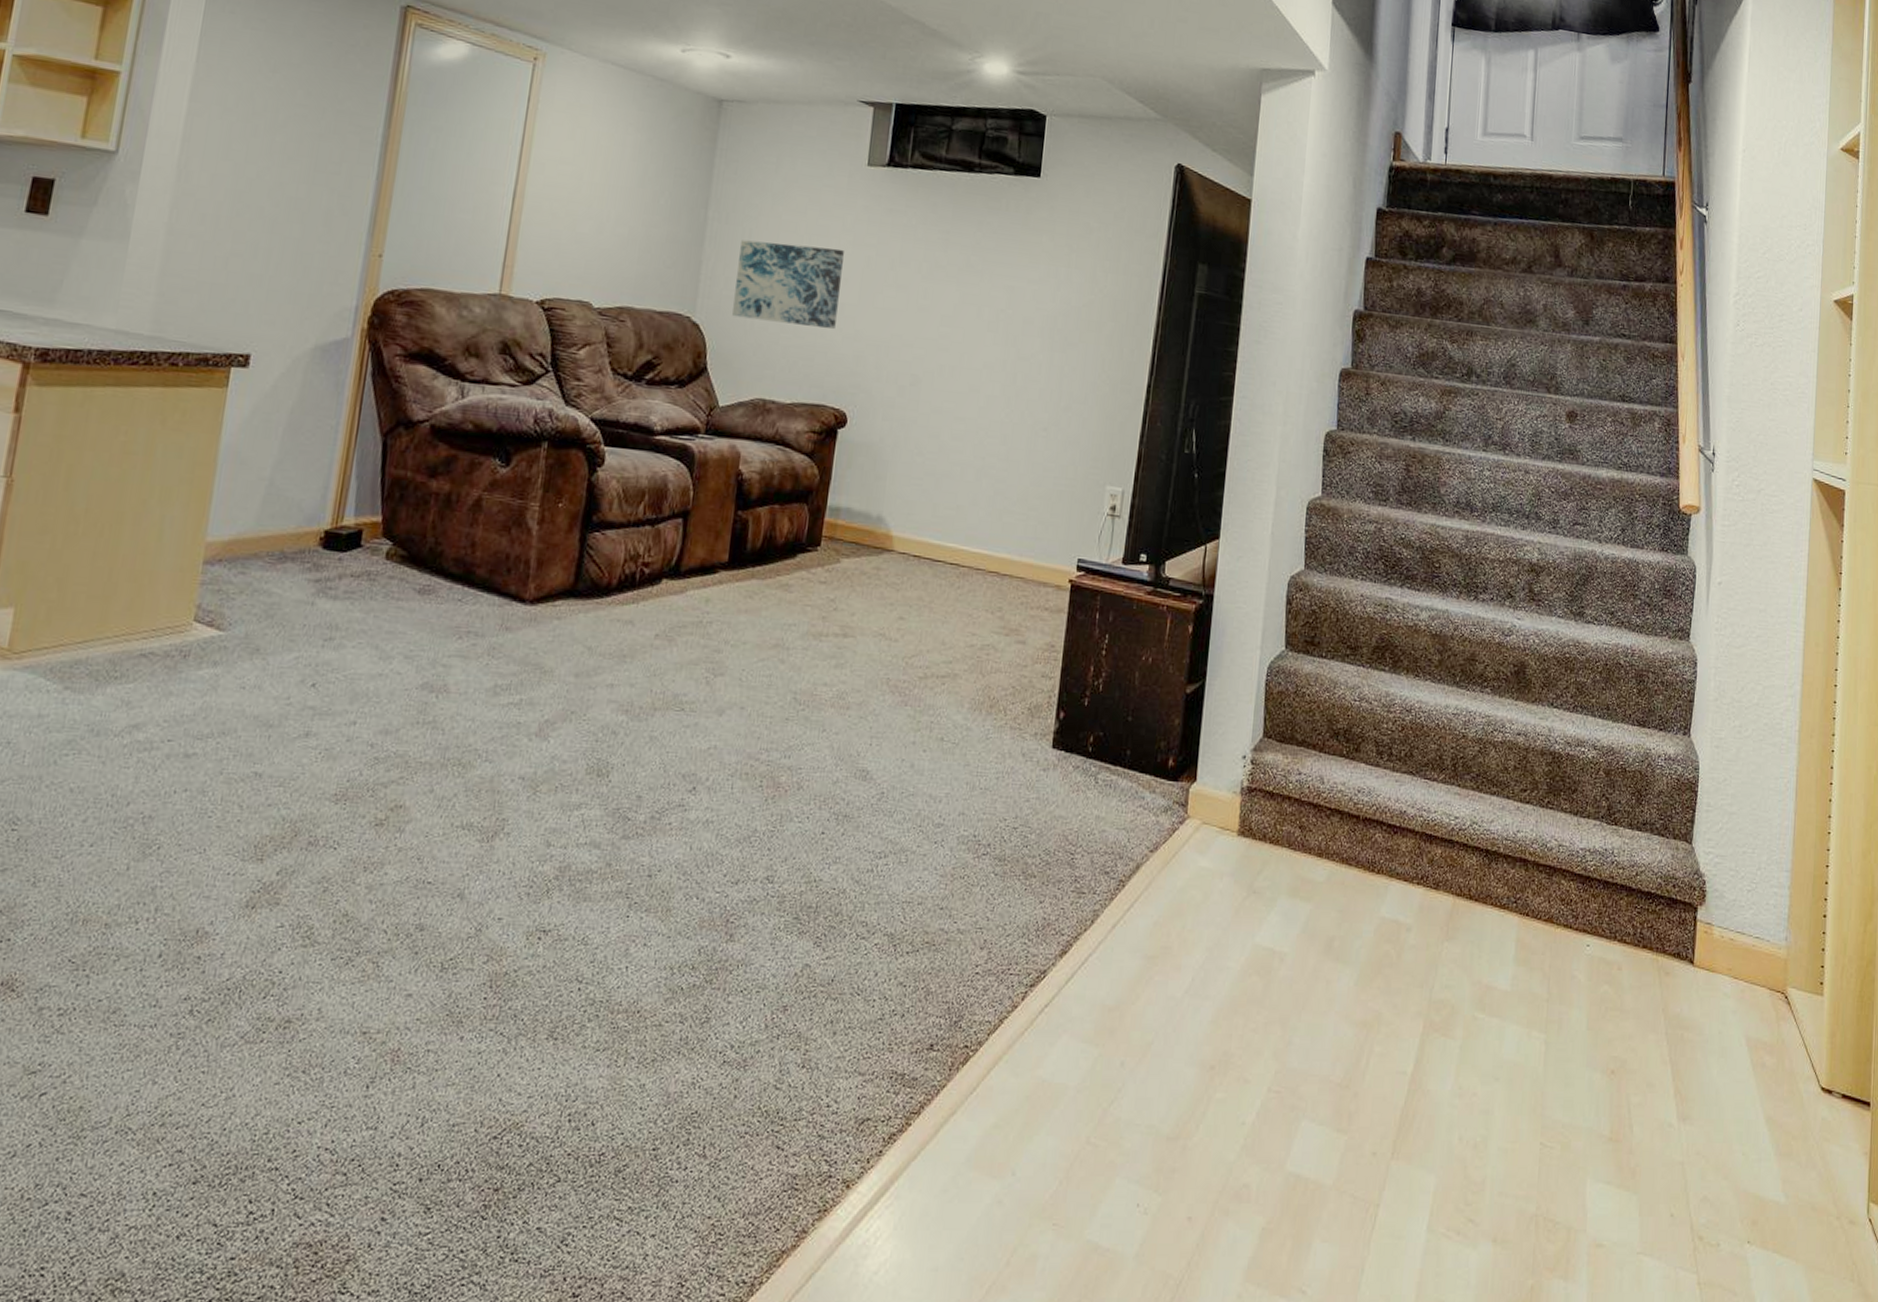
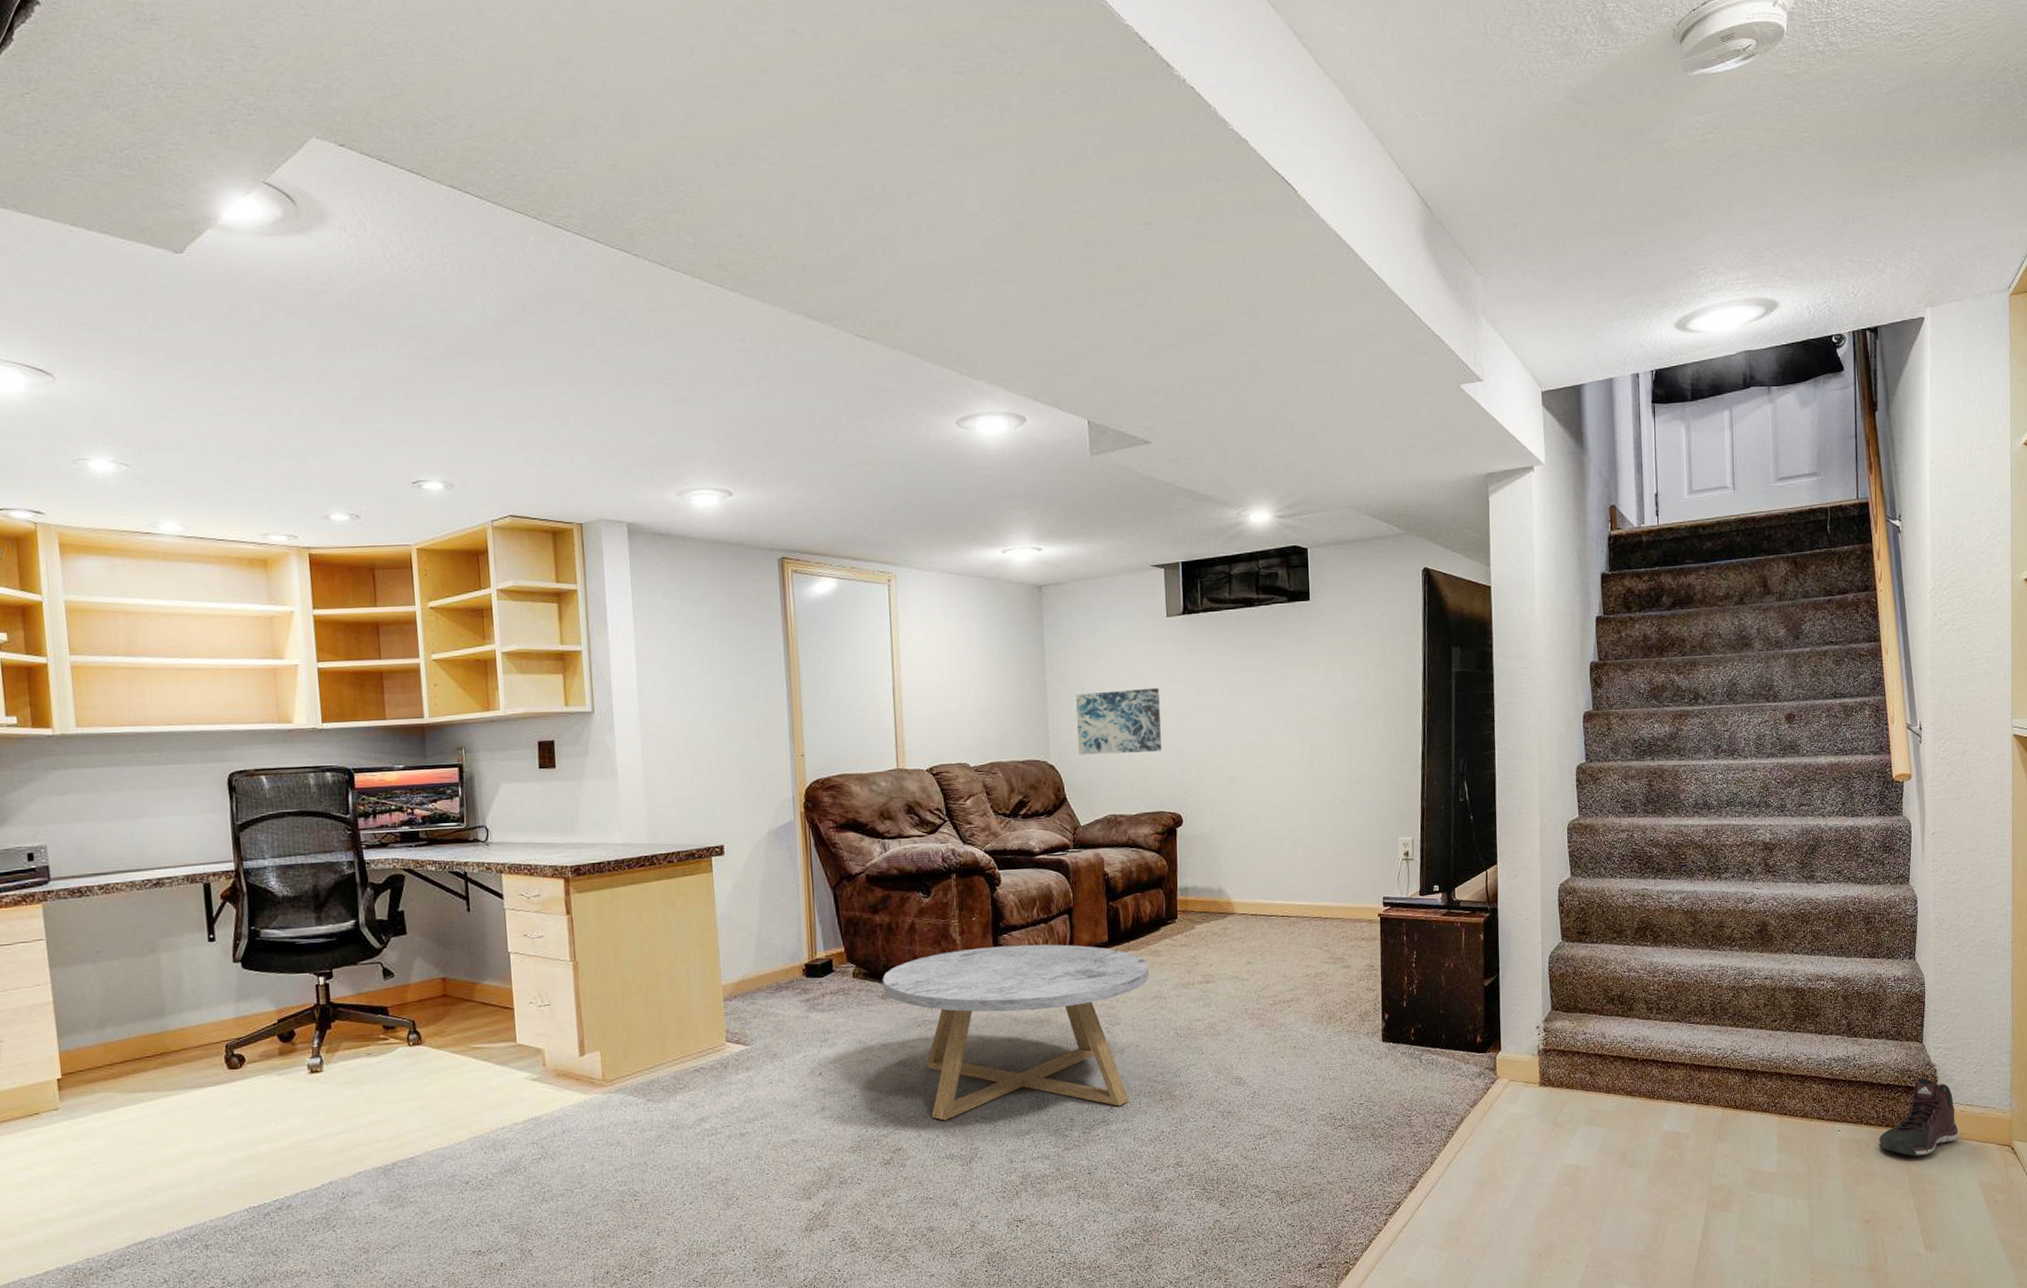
coffee table: none [422,543,774,788] -> present [882,944,1149,1121]
sneaker: none [1632,889,1727,994] -> present [1878,1077,1960,1157]

